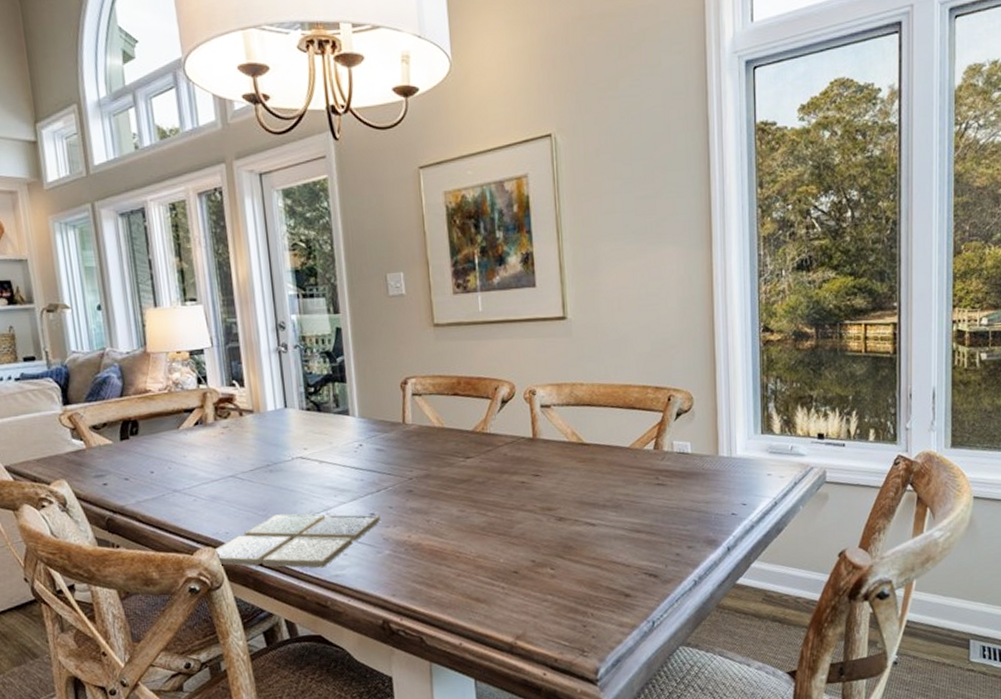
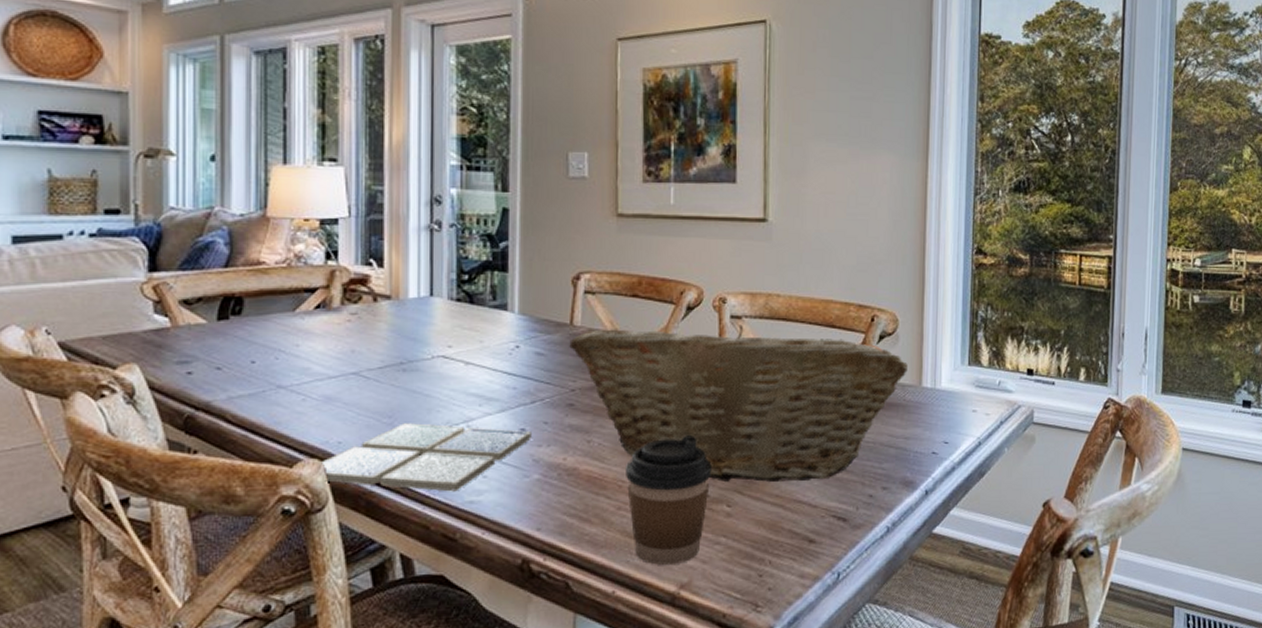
fruit basket: none [404,412,704,549] -> present [569,324,908,482]
coffee cup: none [461,510,535,621] -> present [626,434,712,566]

